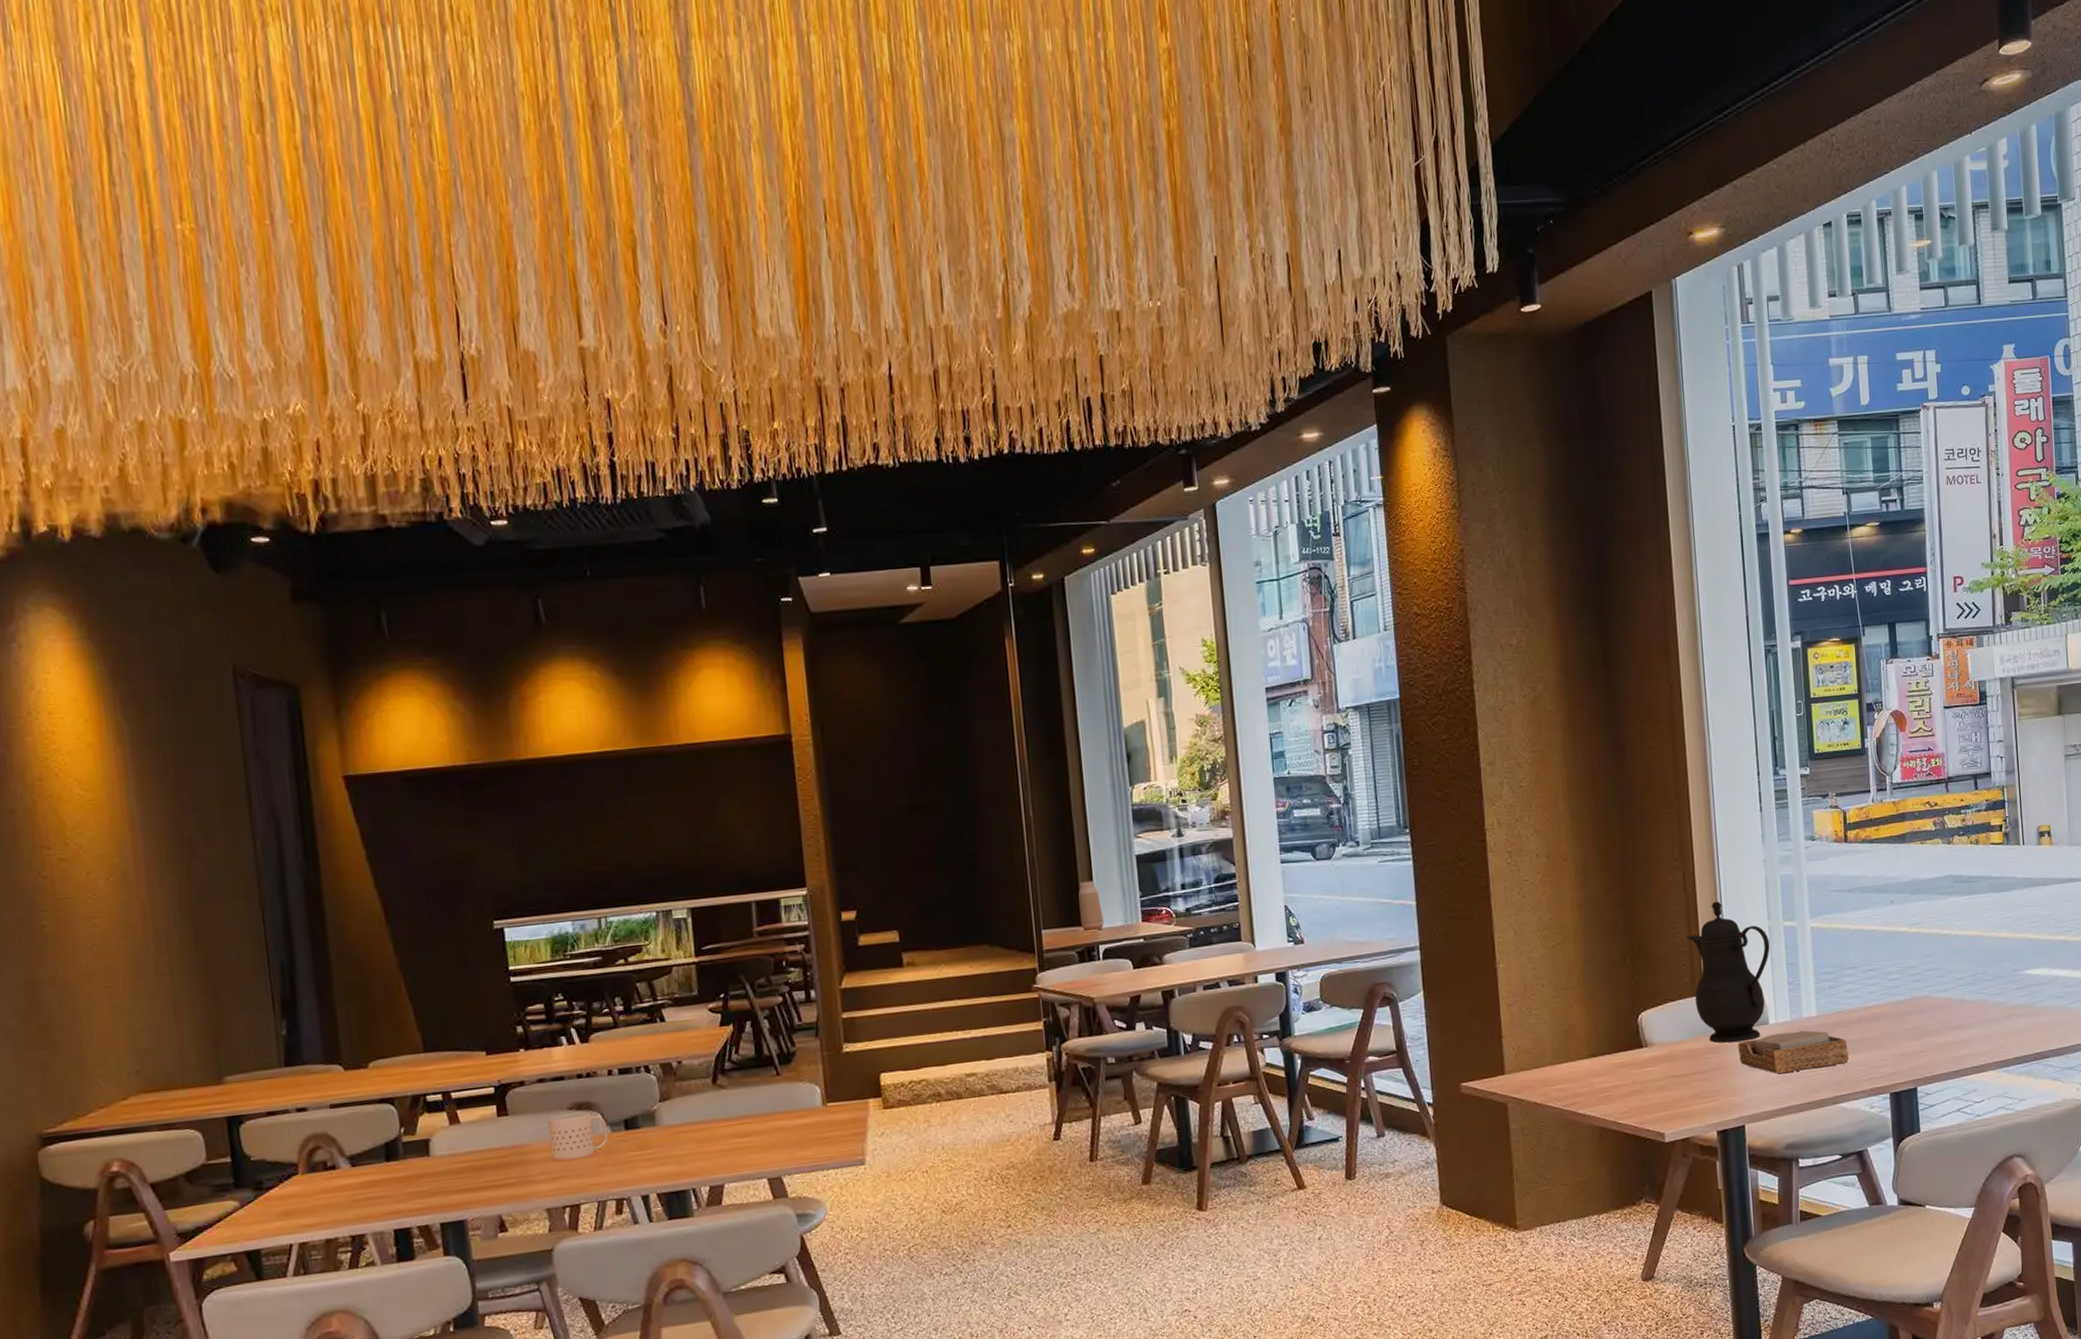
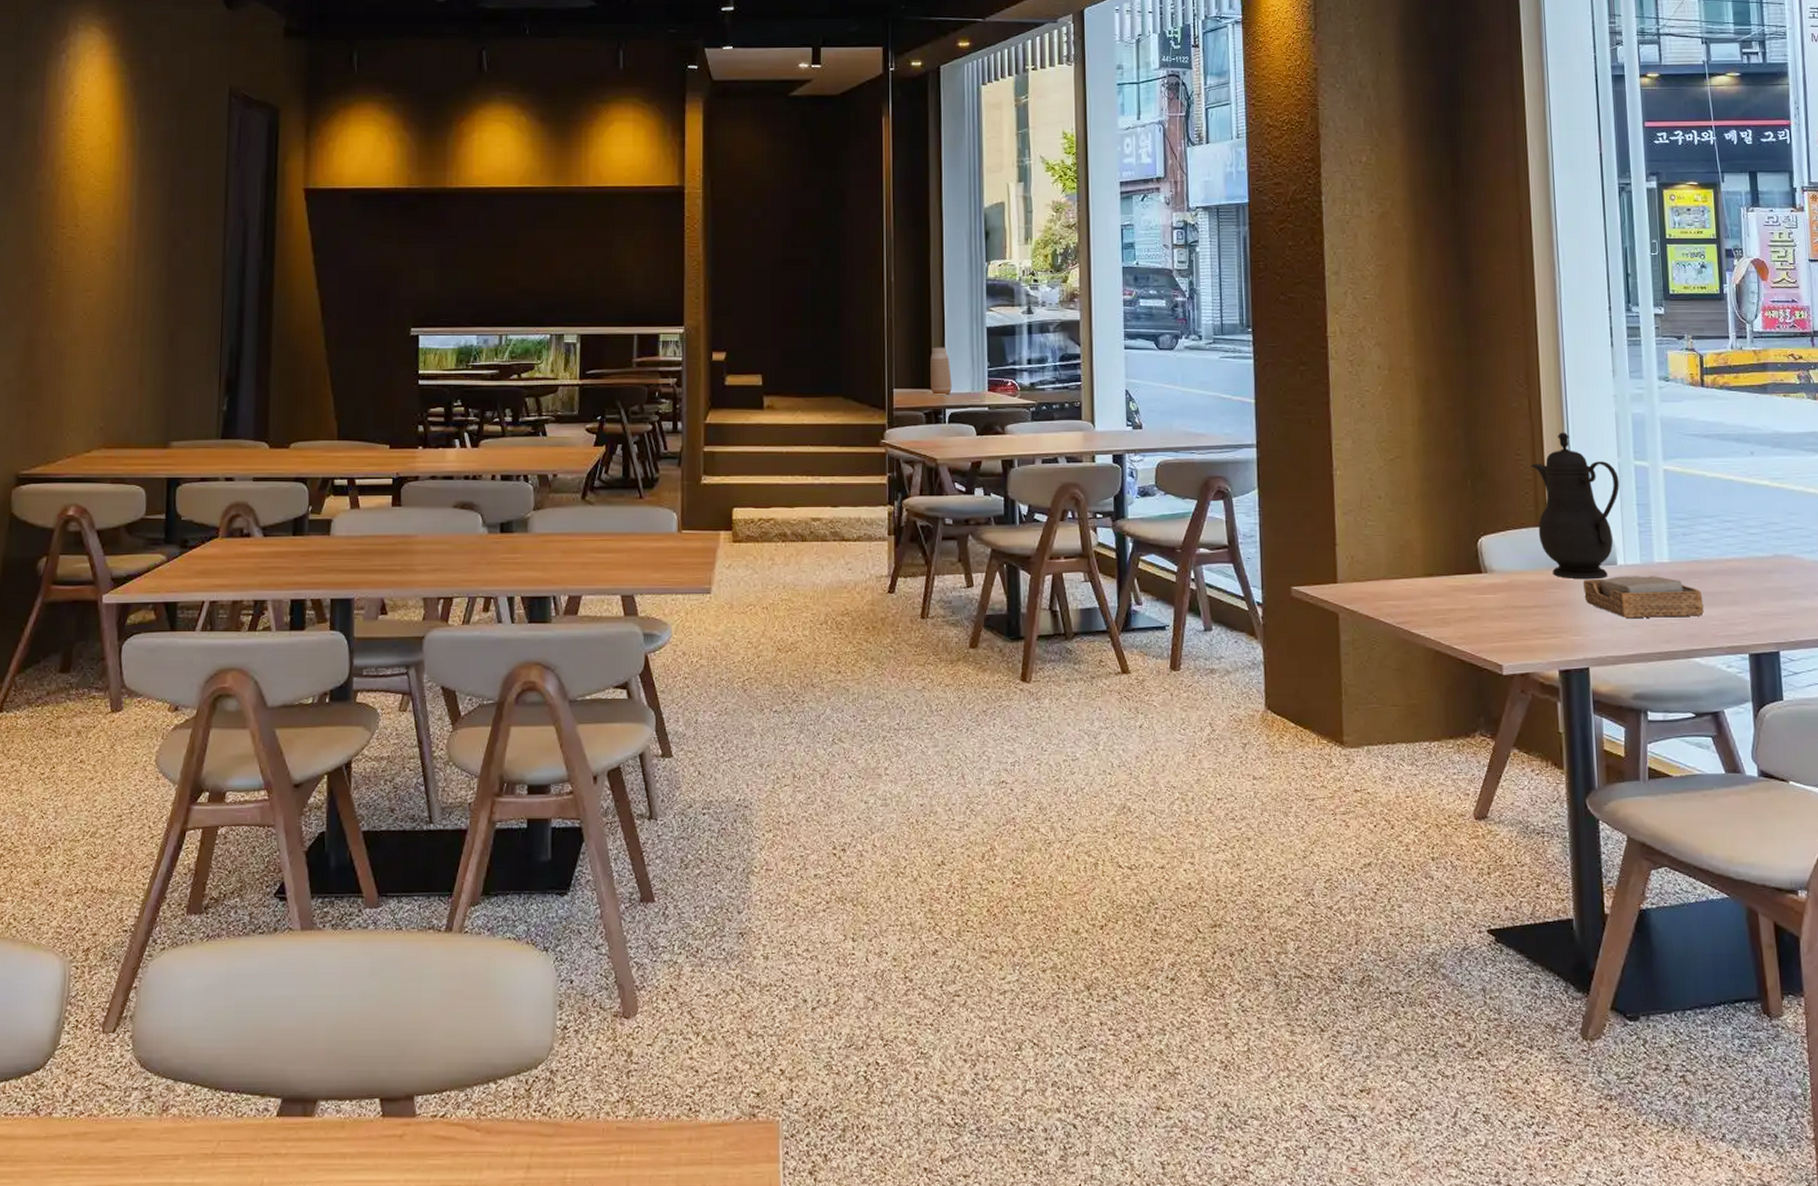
mug: present [547,1111,608,1163] -> none [433,511,484,556]

